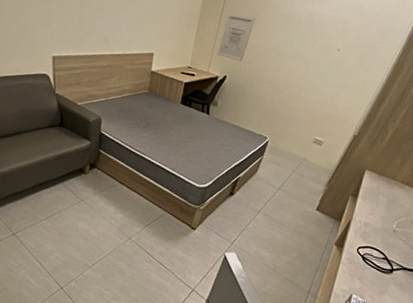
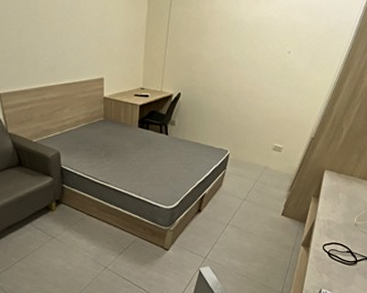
wall art: present [218,13,255,62] -> none [169,26,202,76]

